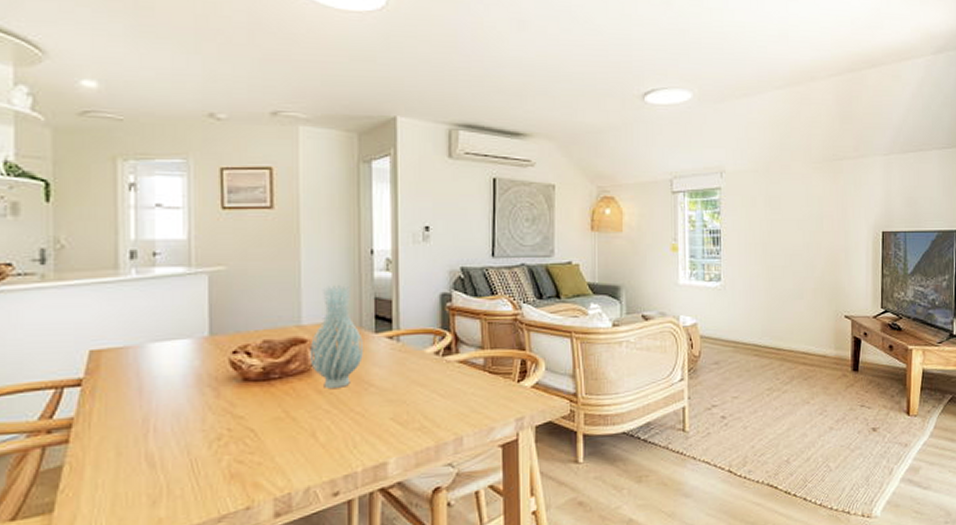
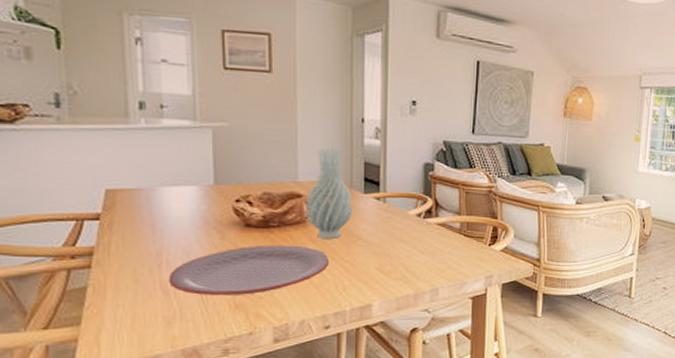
plate: none [155,398,338,466] -> present [168,244,330,295]

